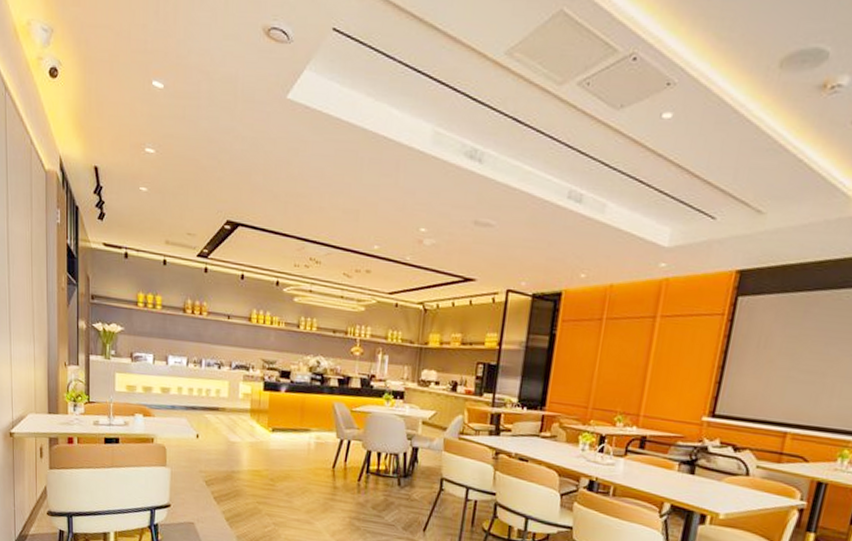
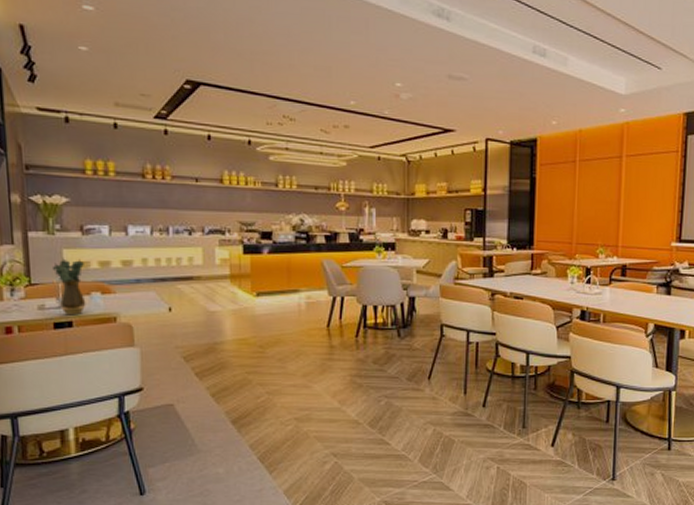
vase: none [106,381,131,433] -> present [51,258,86,316]

